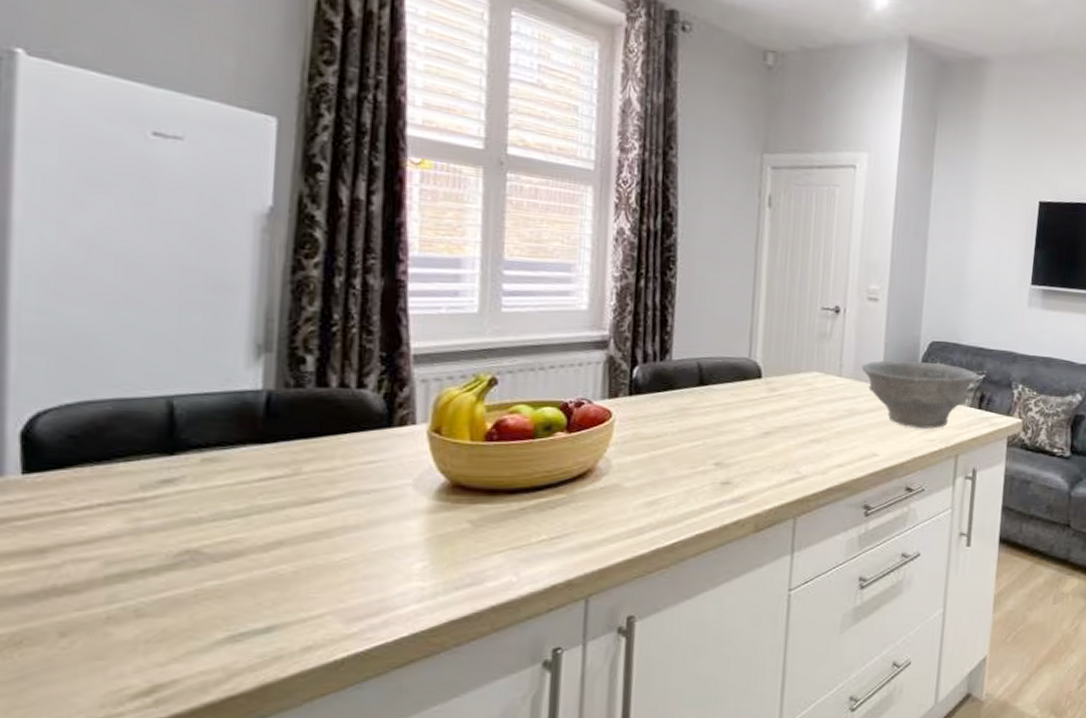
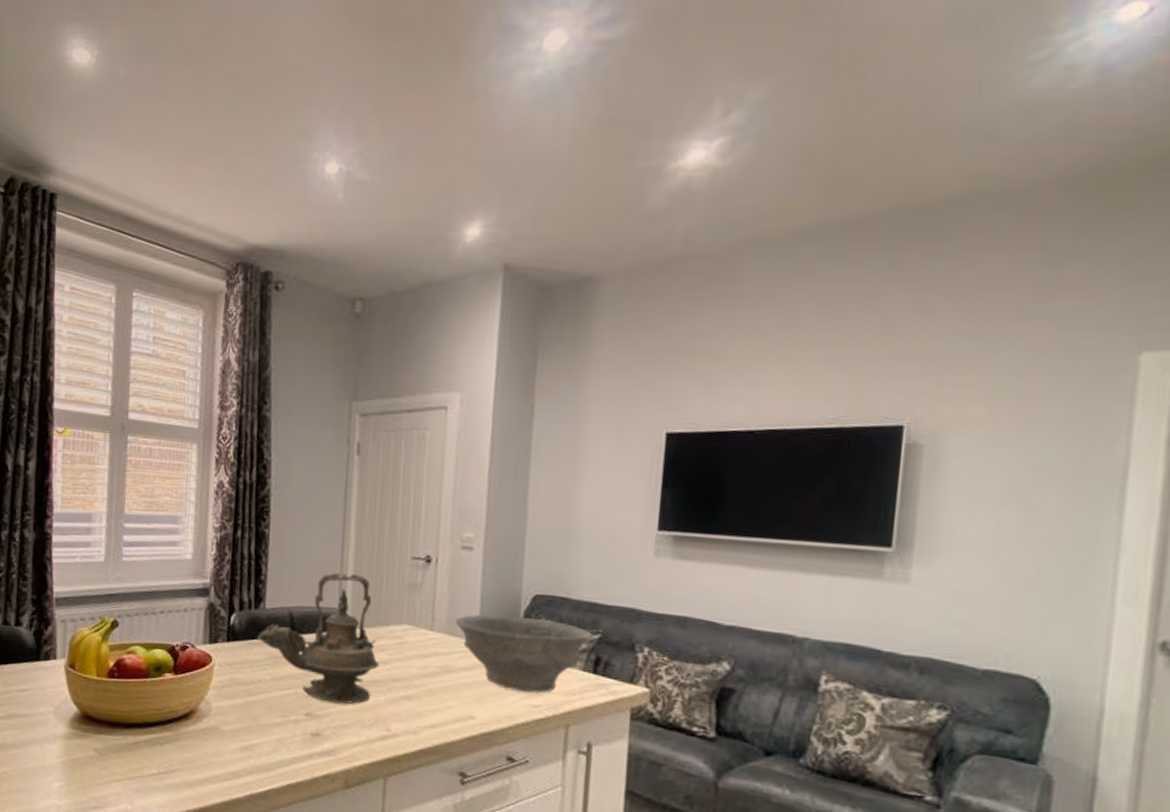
teapot: none [663,323,790,451] -> present [257,572,380,704]

